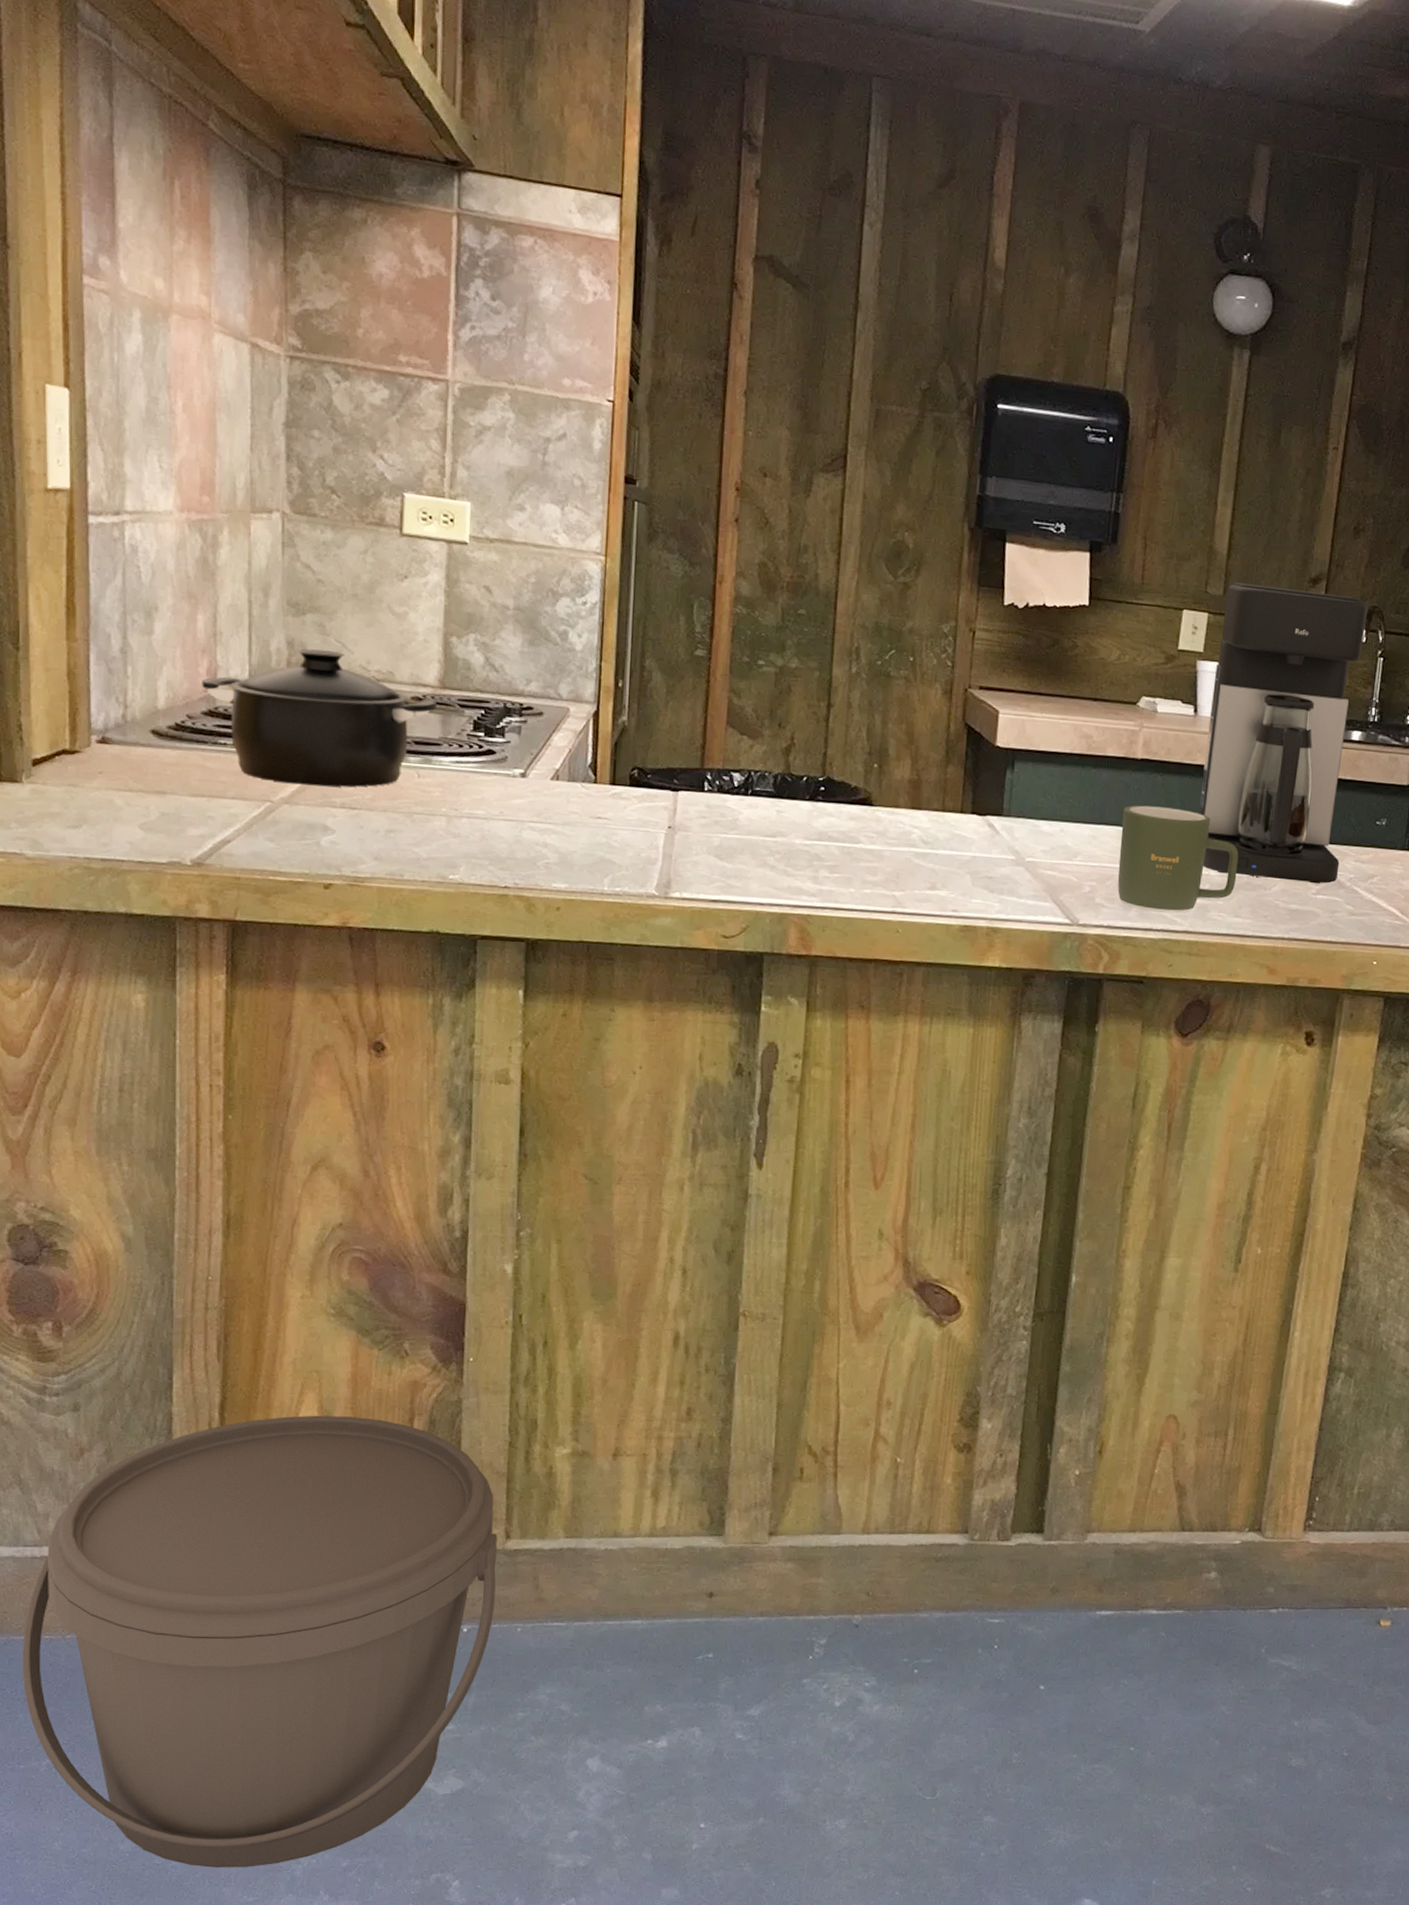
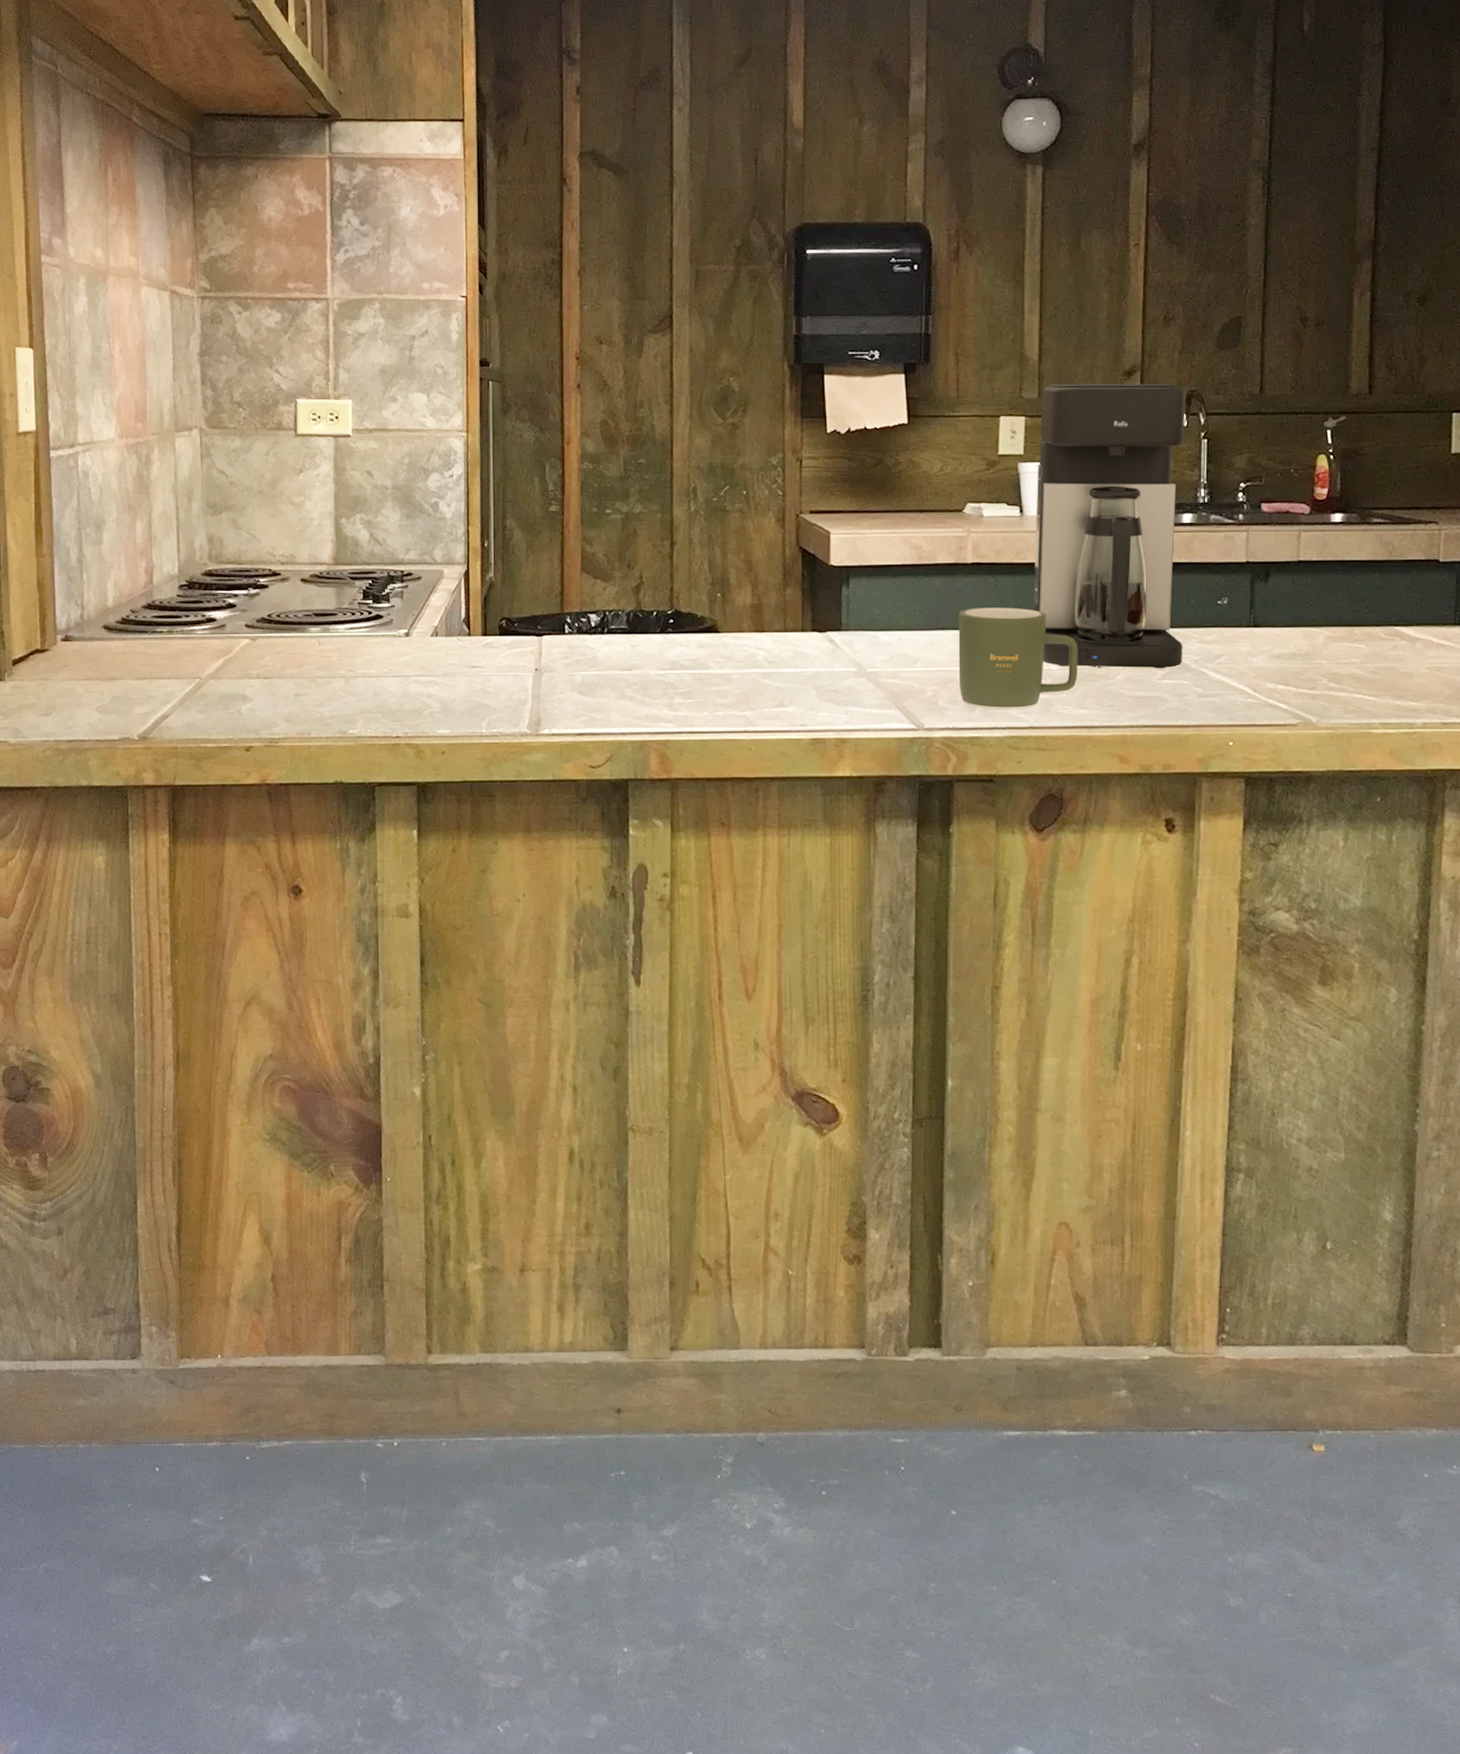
bucket: present [22,1415,498,1868] -> none [22,1235,421,1675]
saucepan: present [202,648,437,787] -> none [141,542,332,661]

